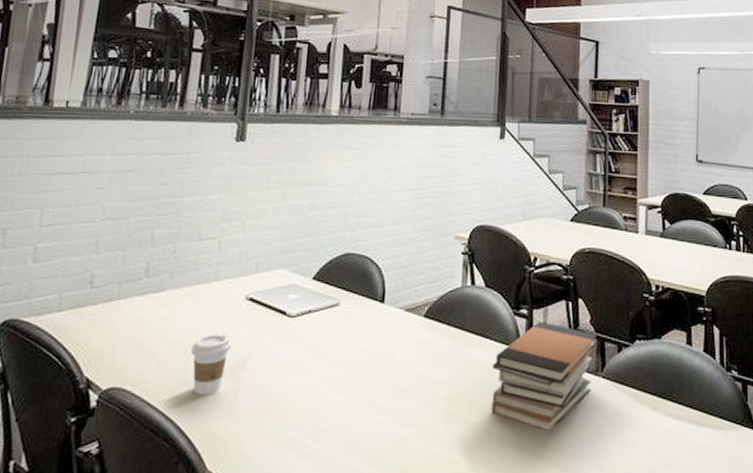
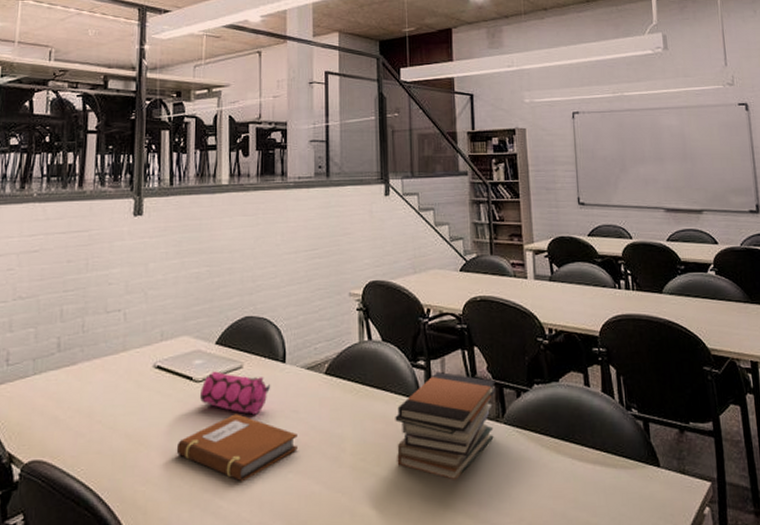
coffee cup: present [190,334,232,395] -> none [105,402,143,463]
notebook: none [264,352,391,422] -> present [176,414,298,482]
pencil case: none [292,307,368,354] -> present [199,371,271,415]

